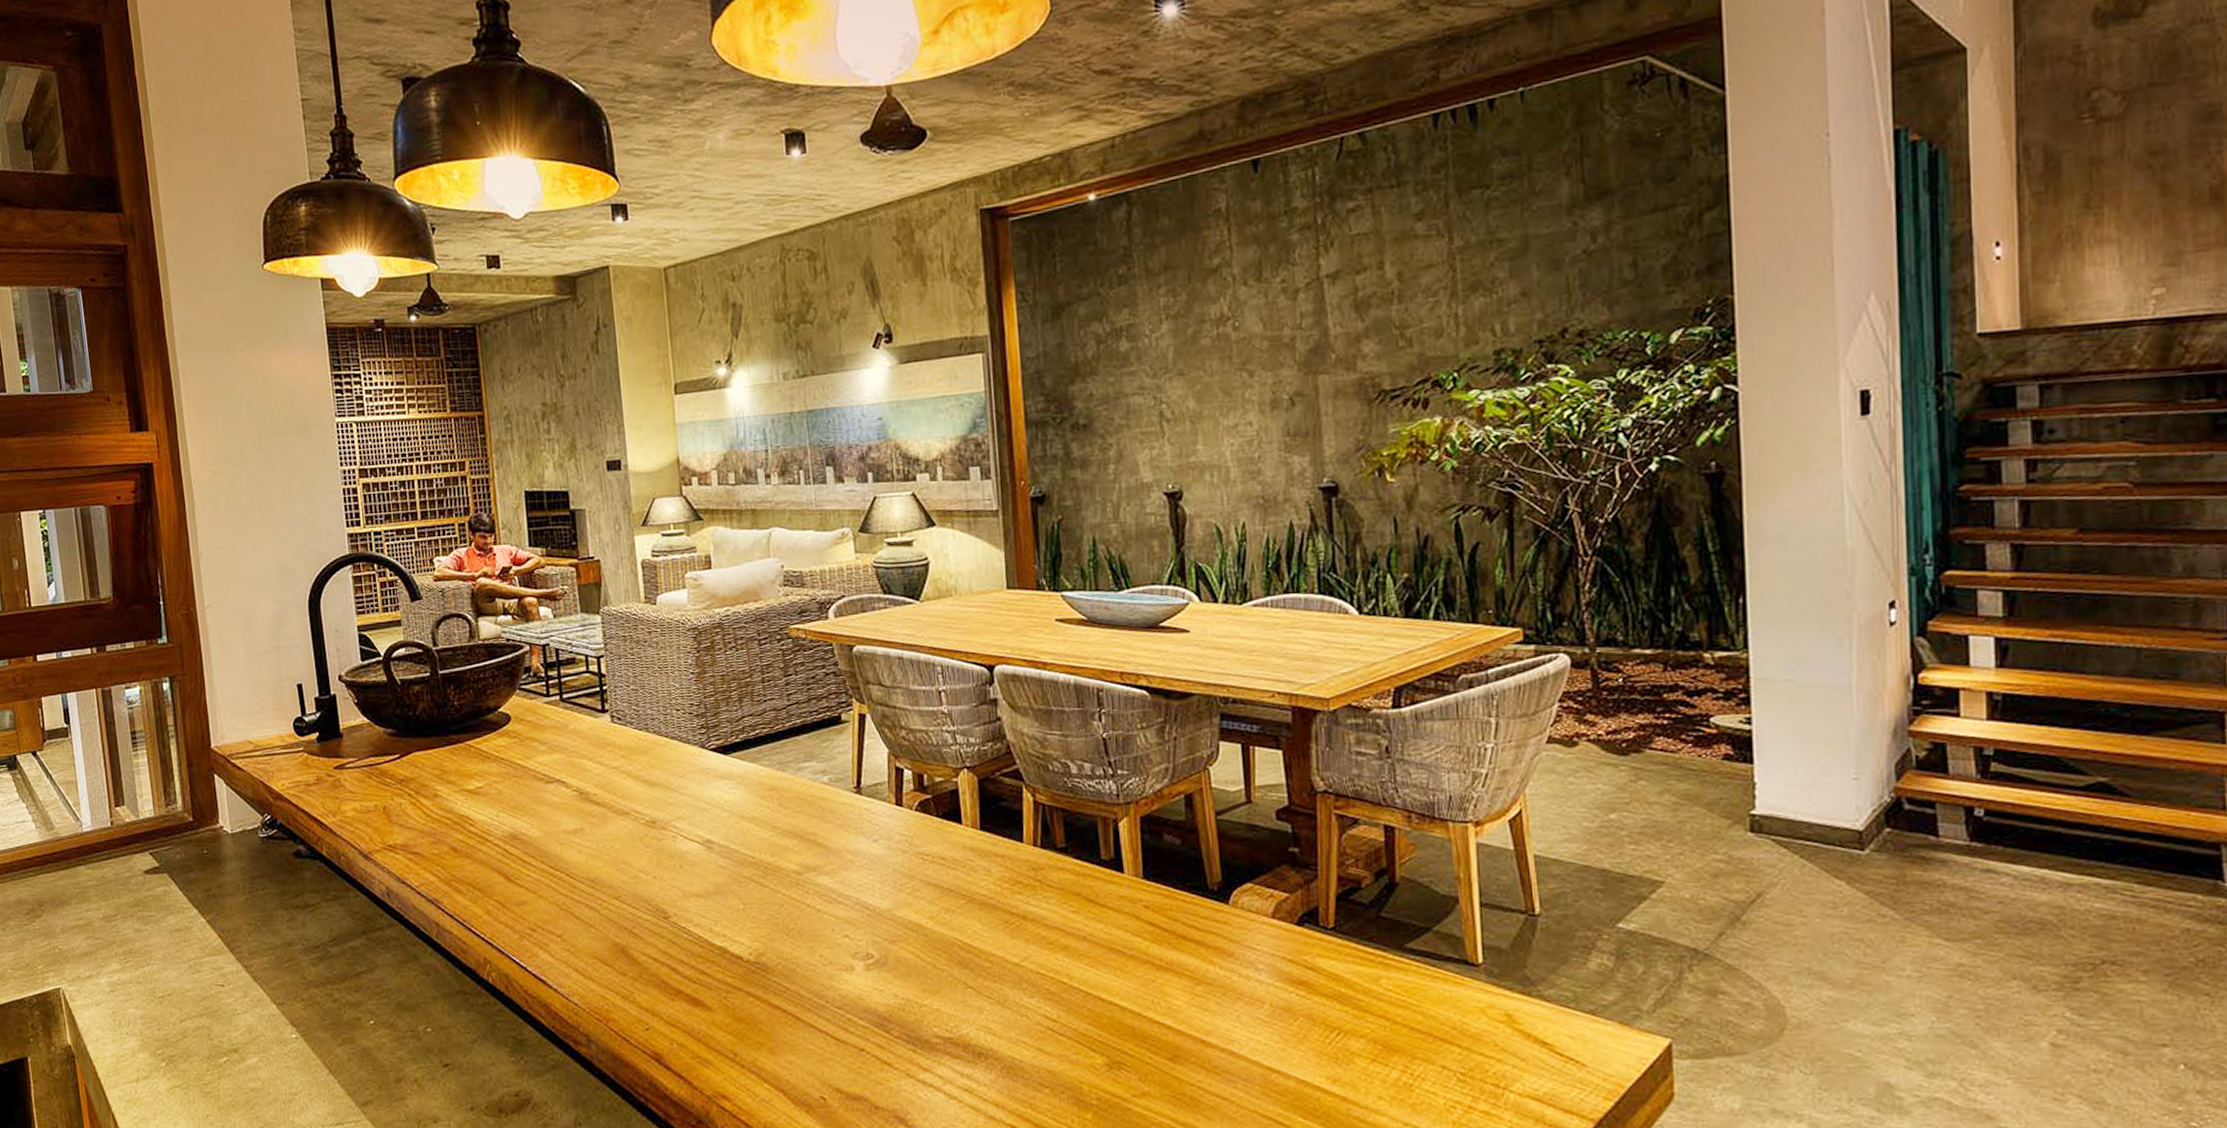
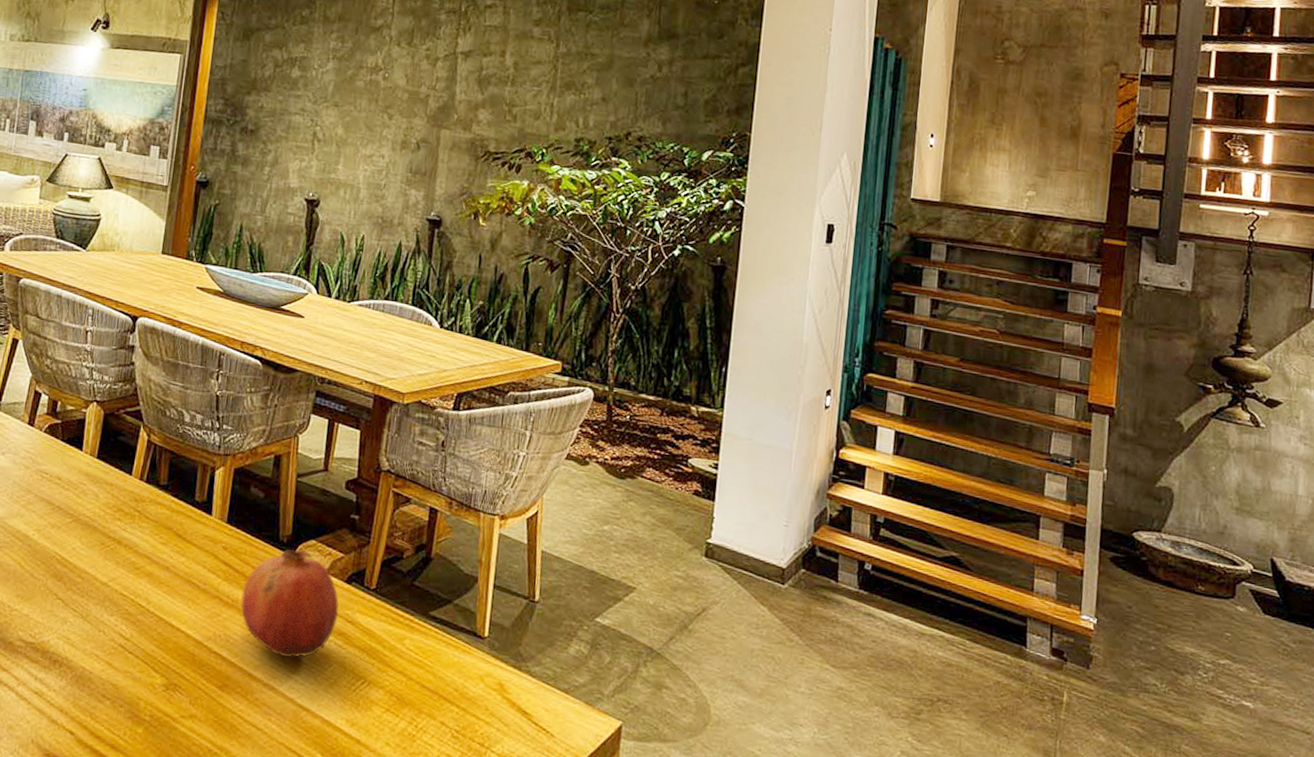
fruit: none [1176,895,1294,1016] -> present [241,549,340,658]

